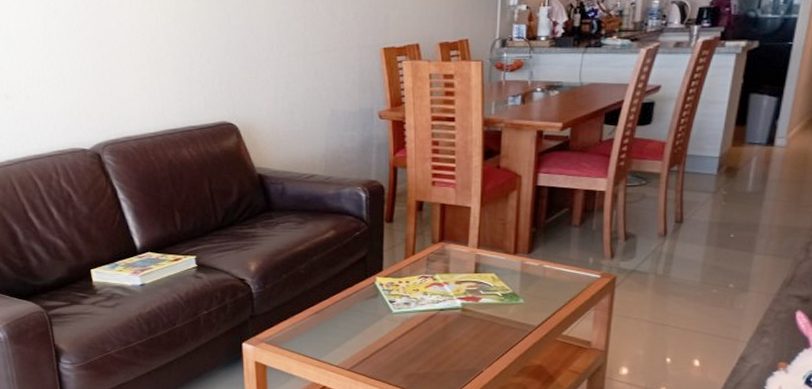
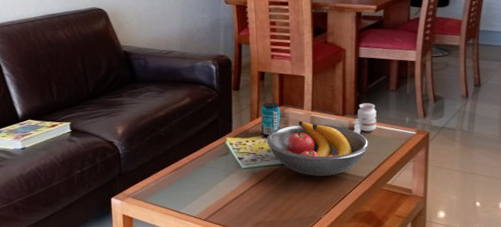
beverage can: none [417,237,440,277] -> present [261,102,281,137]
fruit bowl: none [423,259,544,324] -> present [266,120,369,176]
candle: none [525,240,555,277] -> present [353,103,377,134]

